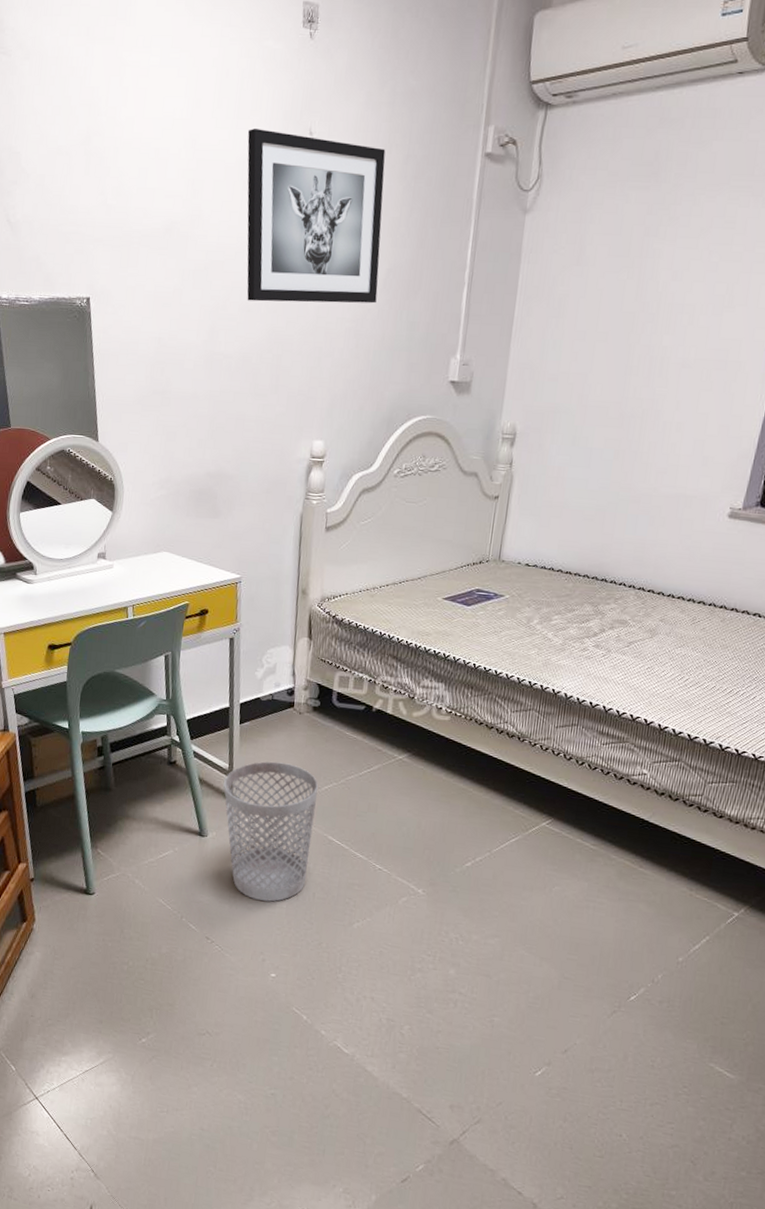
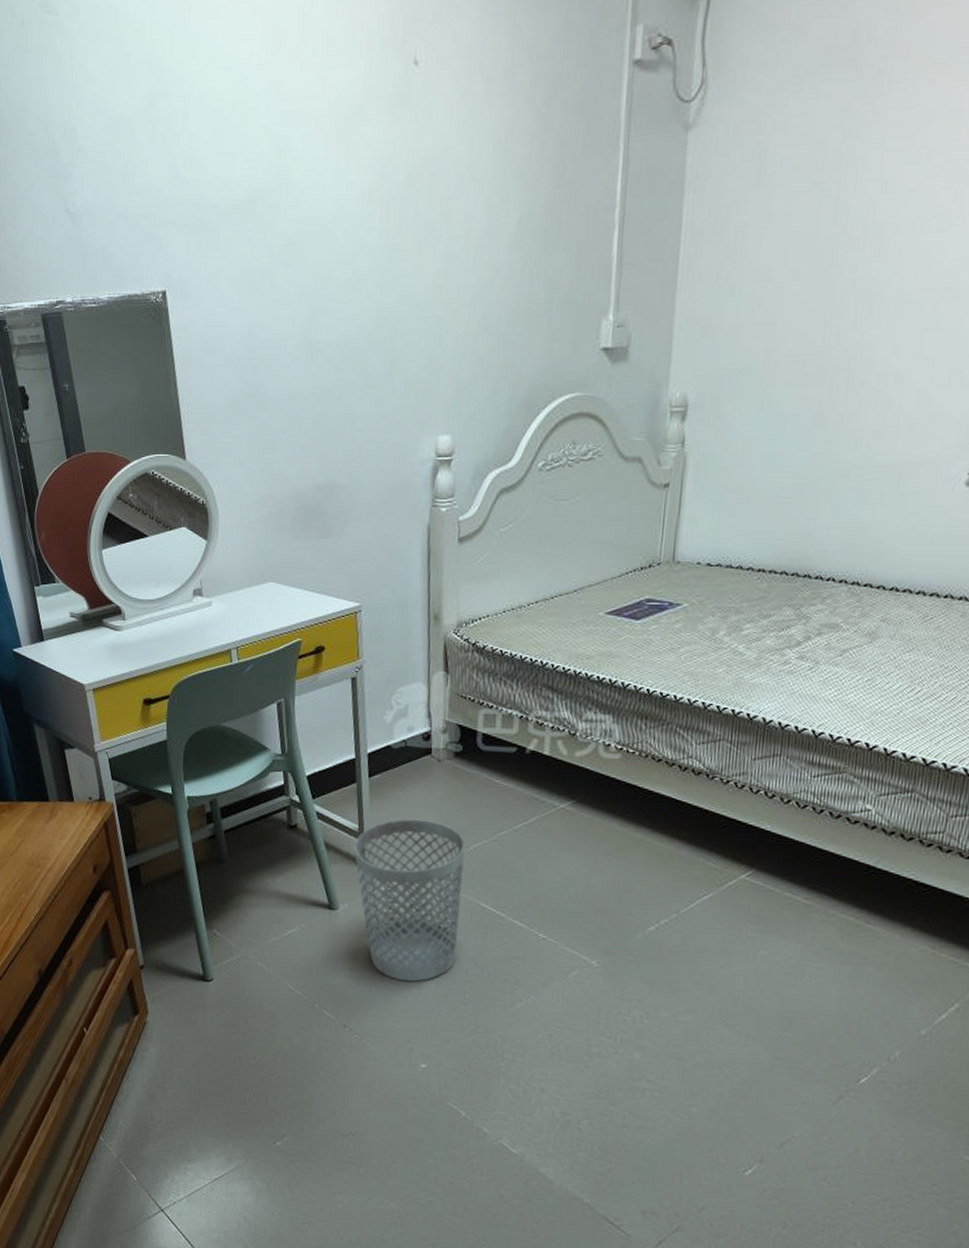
wall art: present [247,129,386,304] -> none [339,64,509,276]

